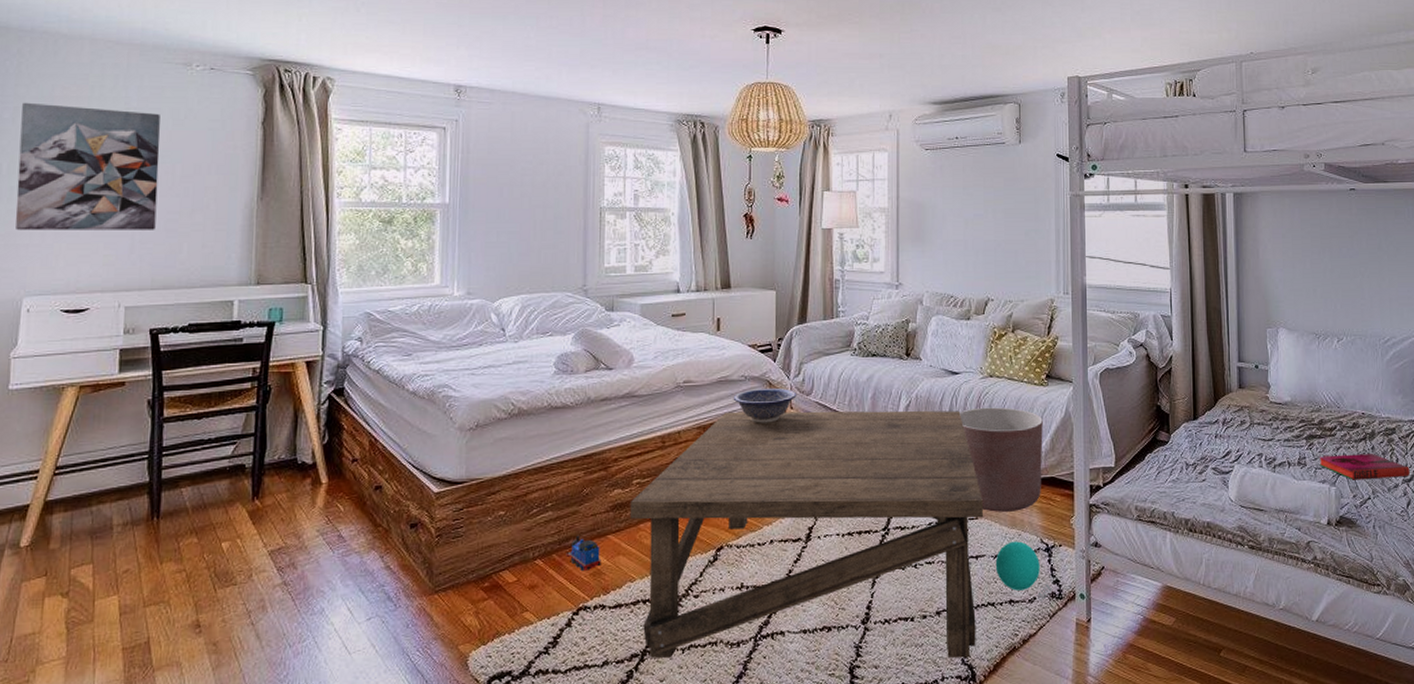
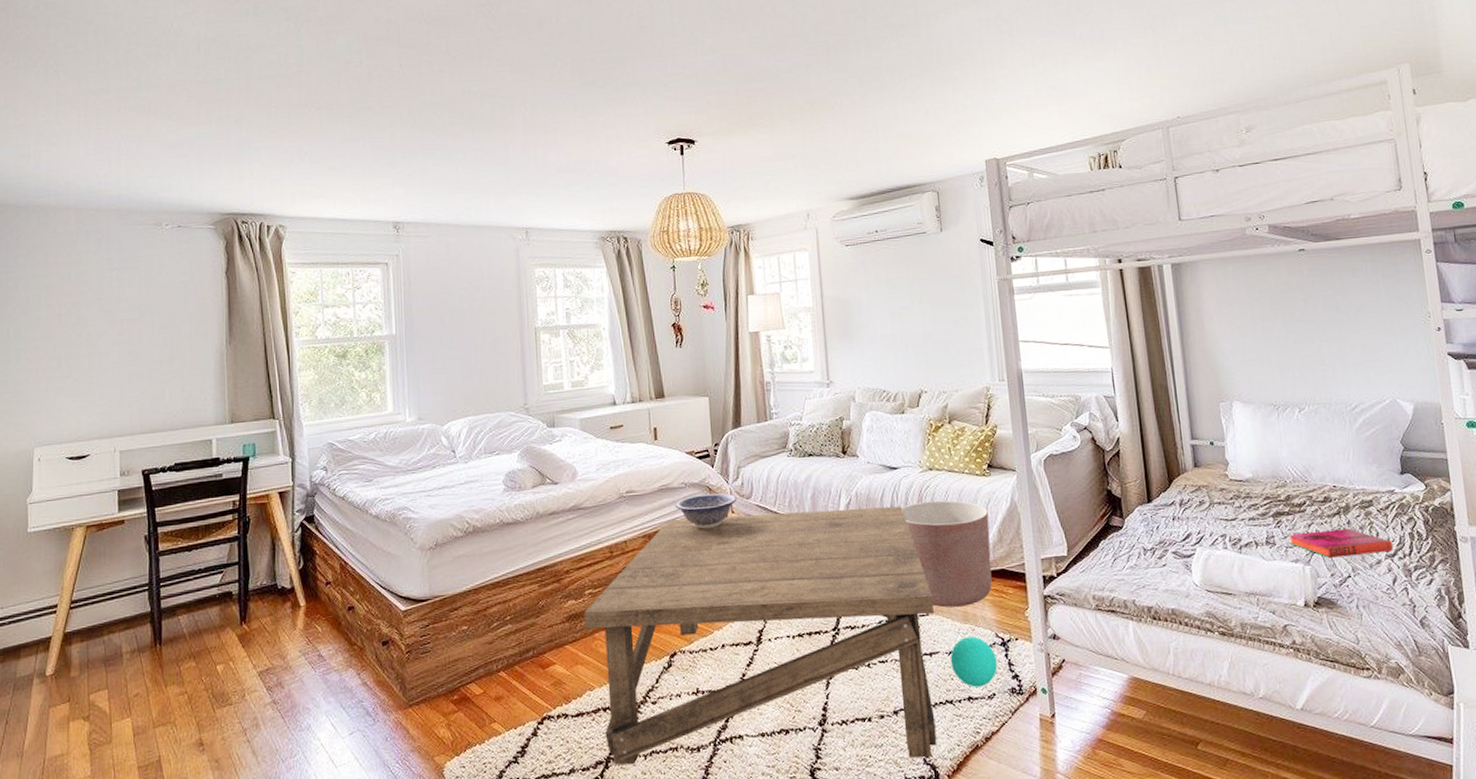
wall art: present [15,102,160,231] -> none [23,271,141,388]
toy train: present [566,535,601,571] -> none [527,646,561,681]

